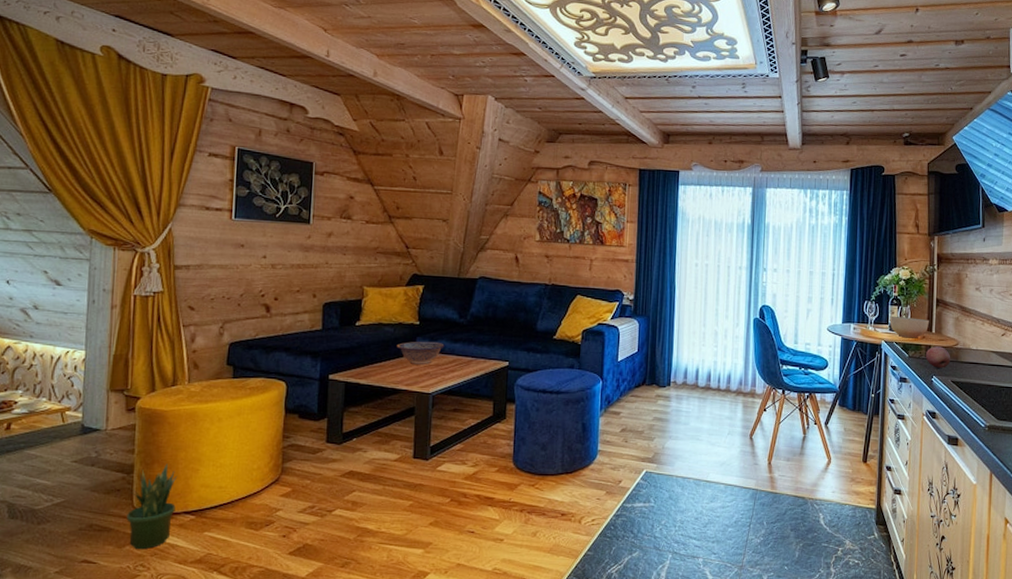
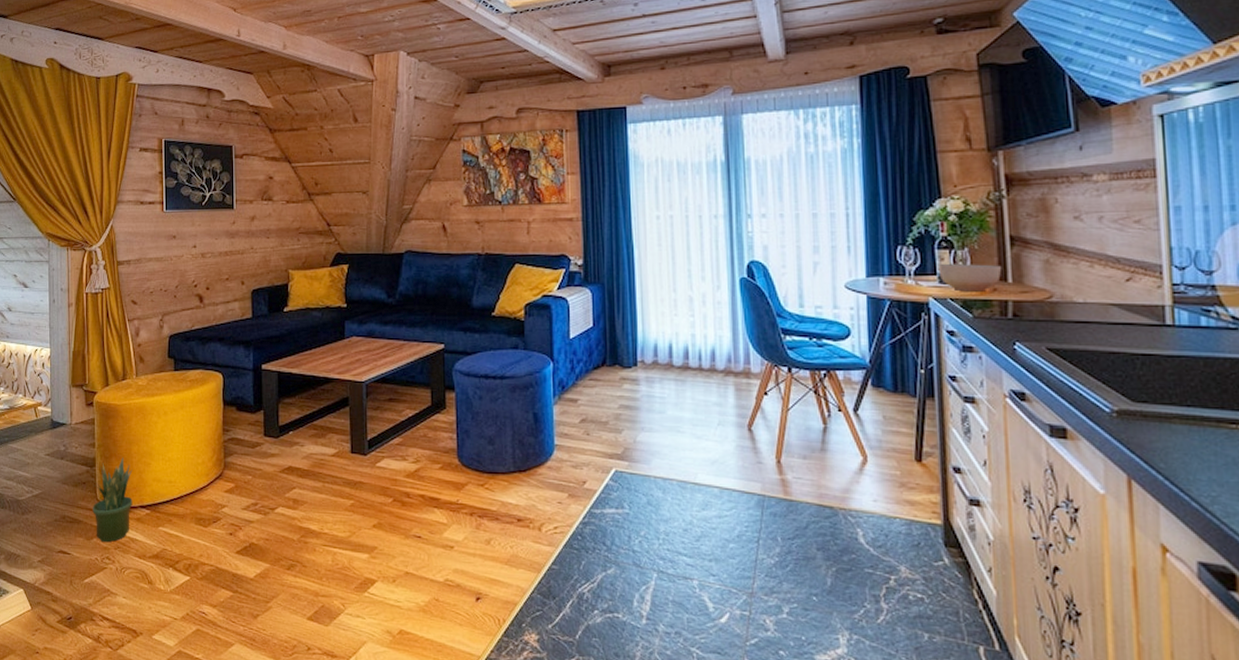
decorative bowl: present [396,341,446,365] -> none [325,325,376,350]
fruit: present [925,346,951,368] -> none [999,301,1043,331]

